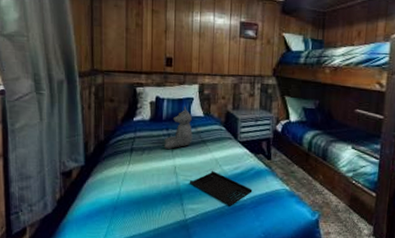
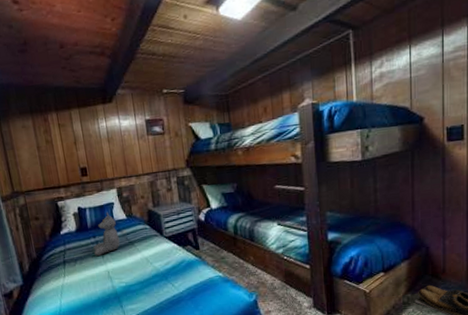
tray: present [189,170,253,206] -> none [124,269,187,301]

